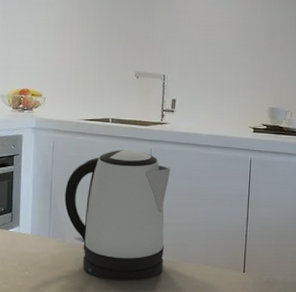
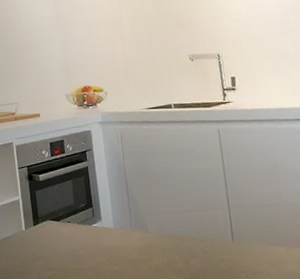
kettle: present [64,150,171,281] -> none [139,133,254,271]

